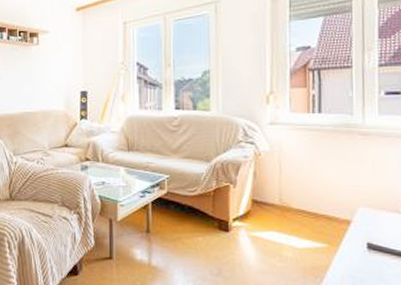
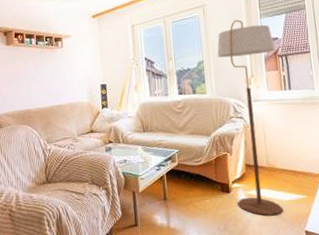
floor lamp: none [228,21,306,265] -> present [217,20,284,216]

